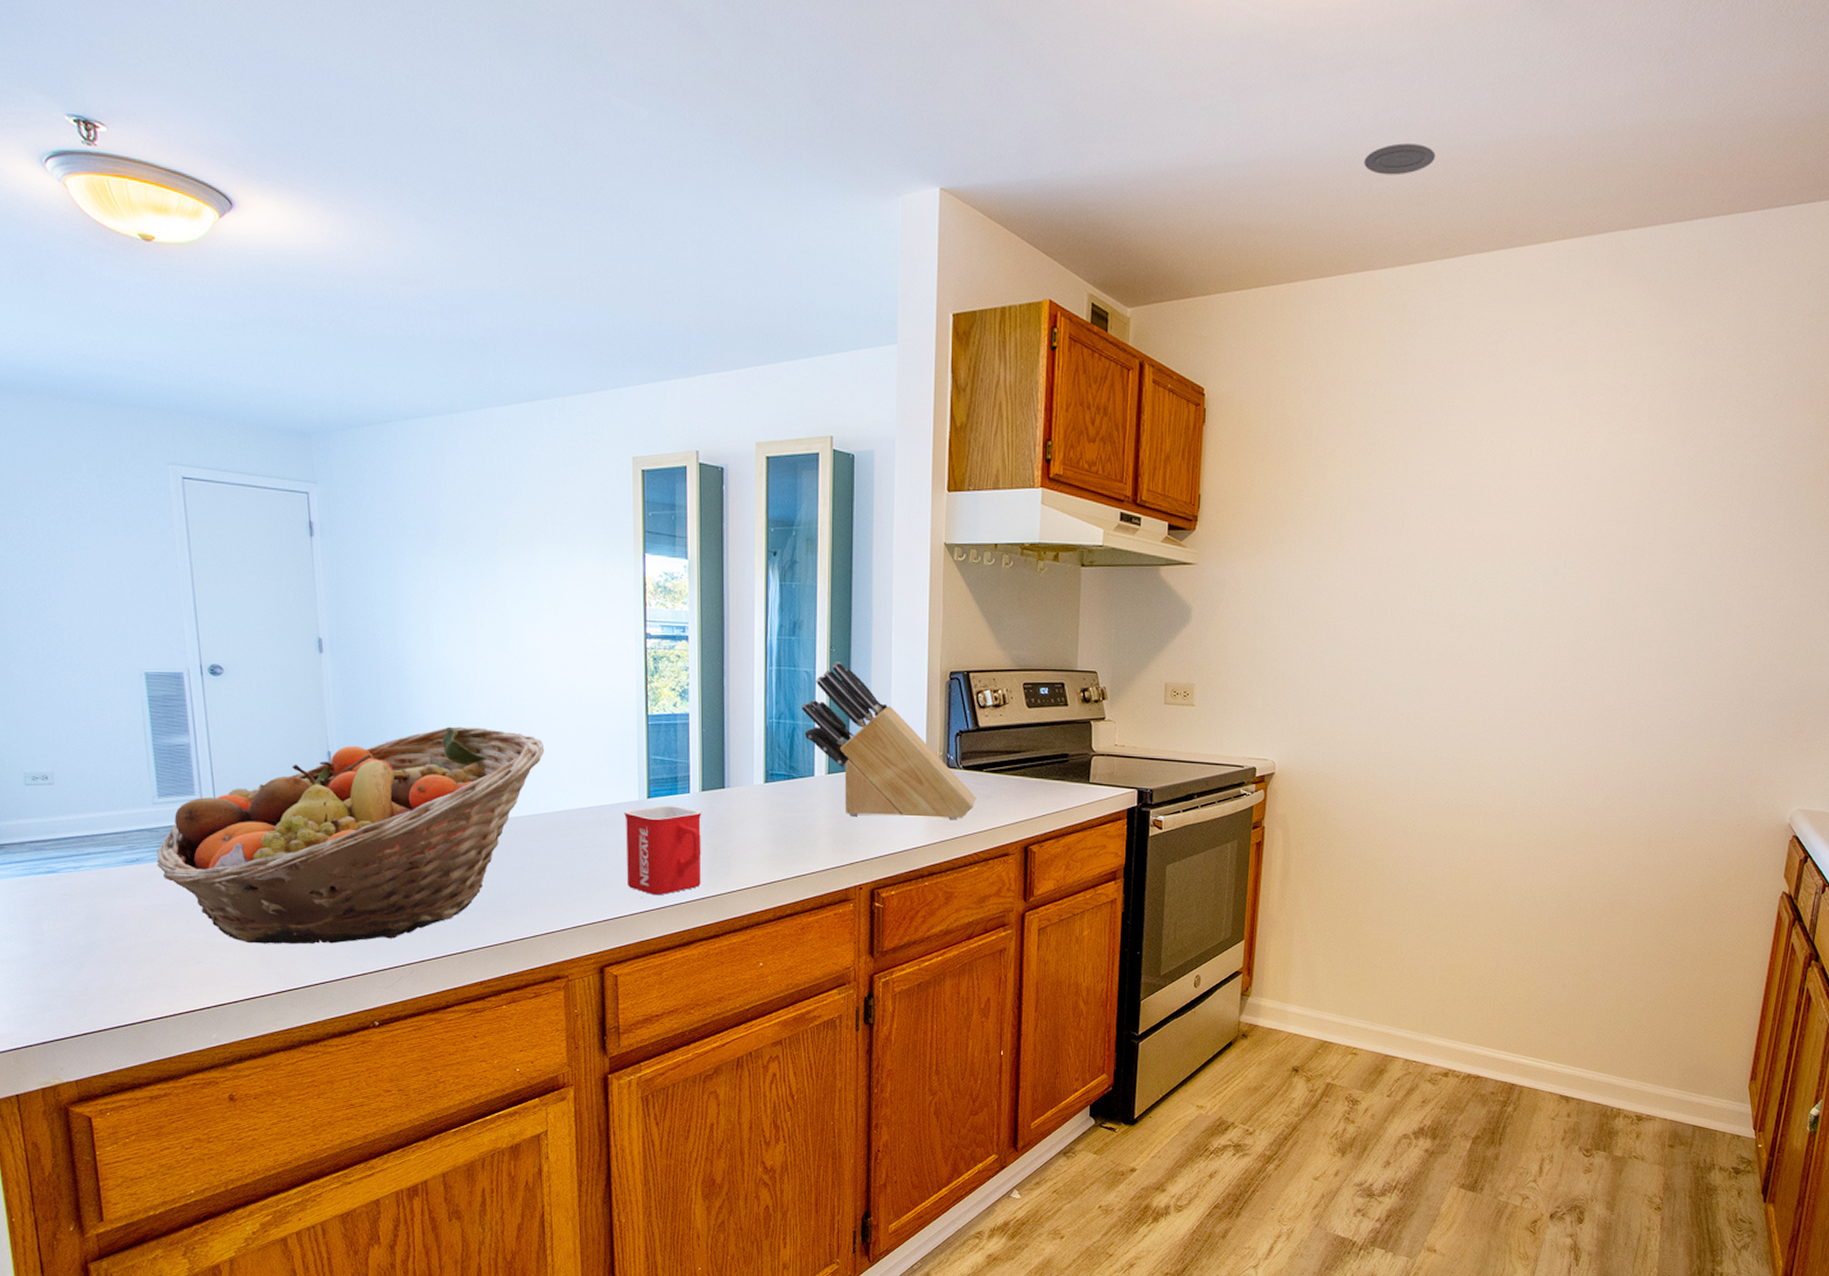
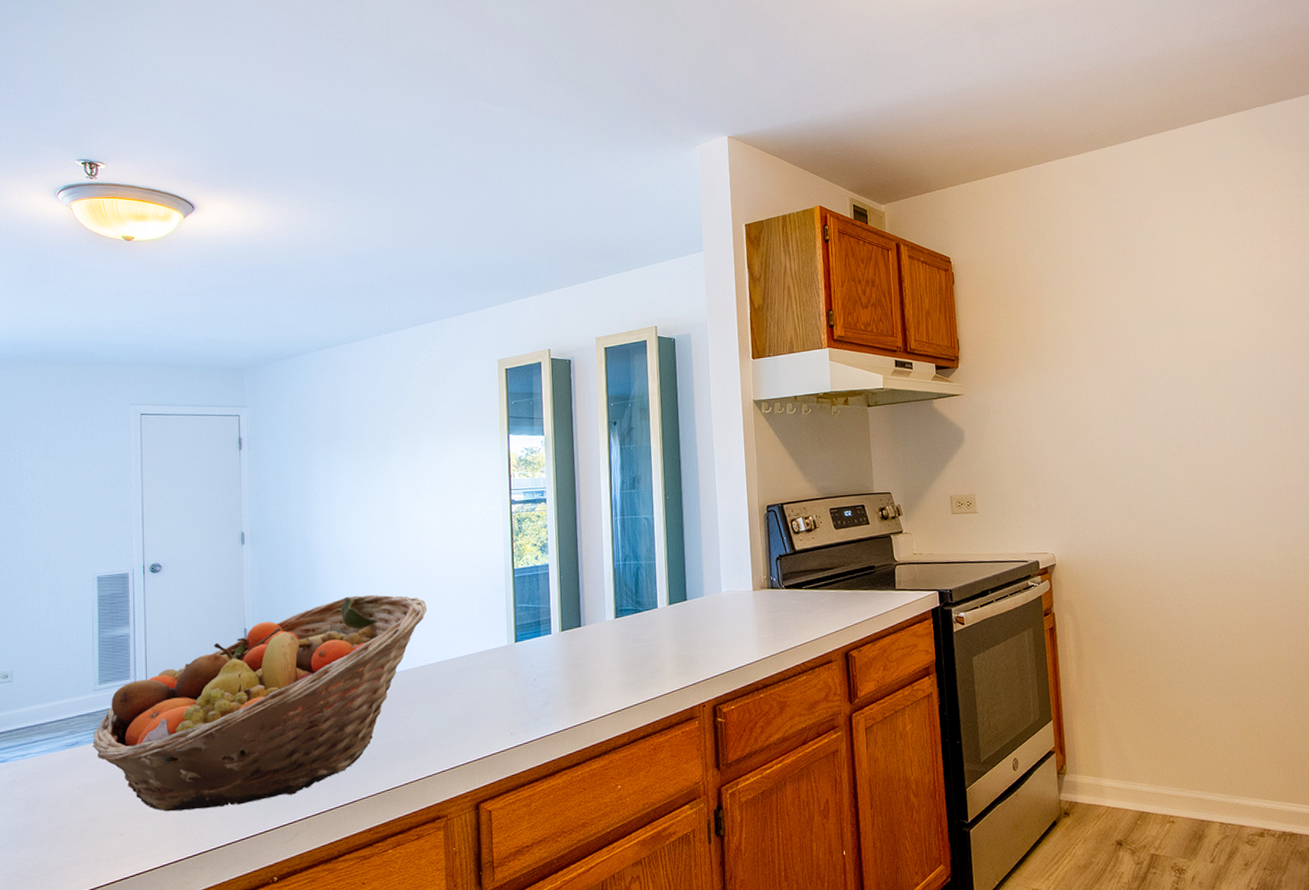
mug: present [624,804,702,895] -> none [495,646,563,730]
knife block: present [801,662,976,820] -> none [643,507,799,640]
recessed light: present [1364,143,1436,176] -> none [1049,65,1104,89]

